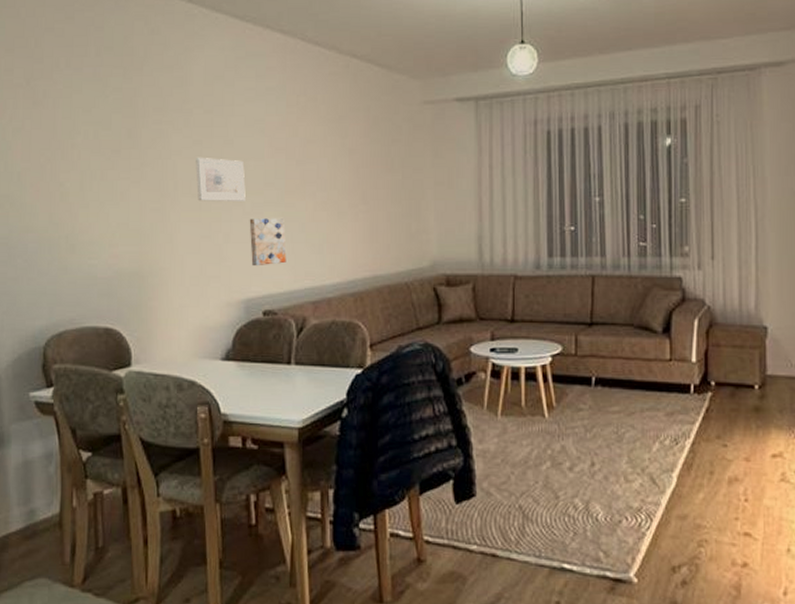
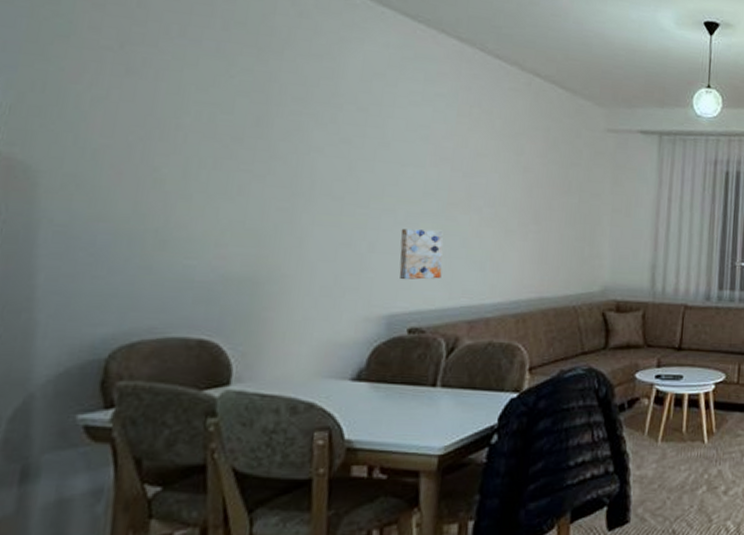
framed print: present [196,158,246,201] -> none [339,157,401,210]

